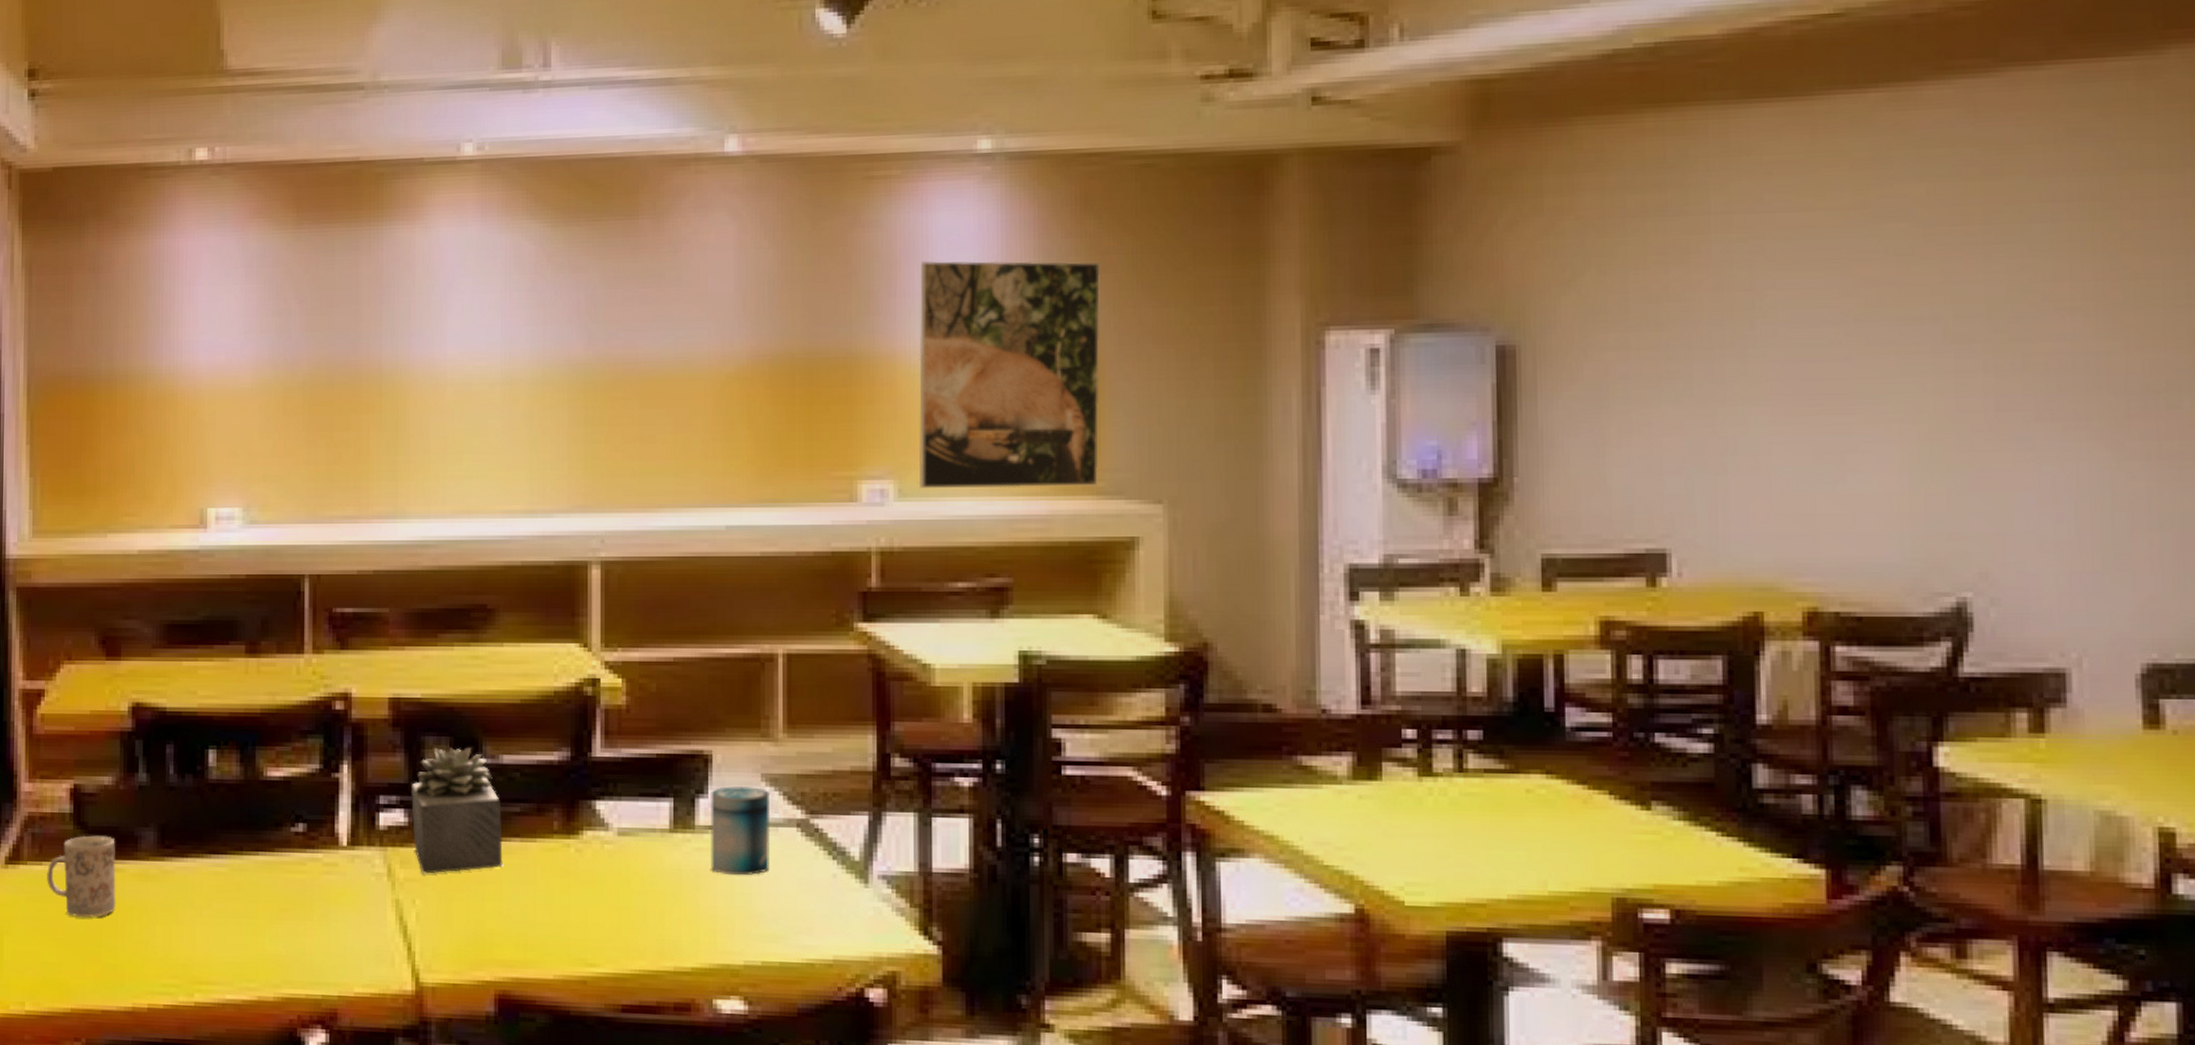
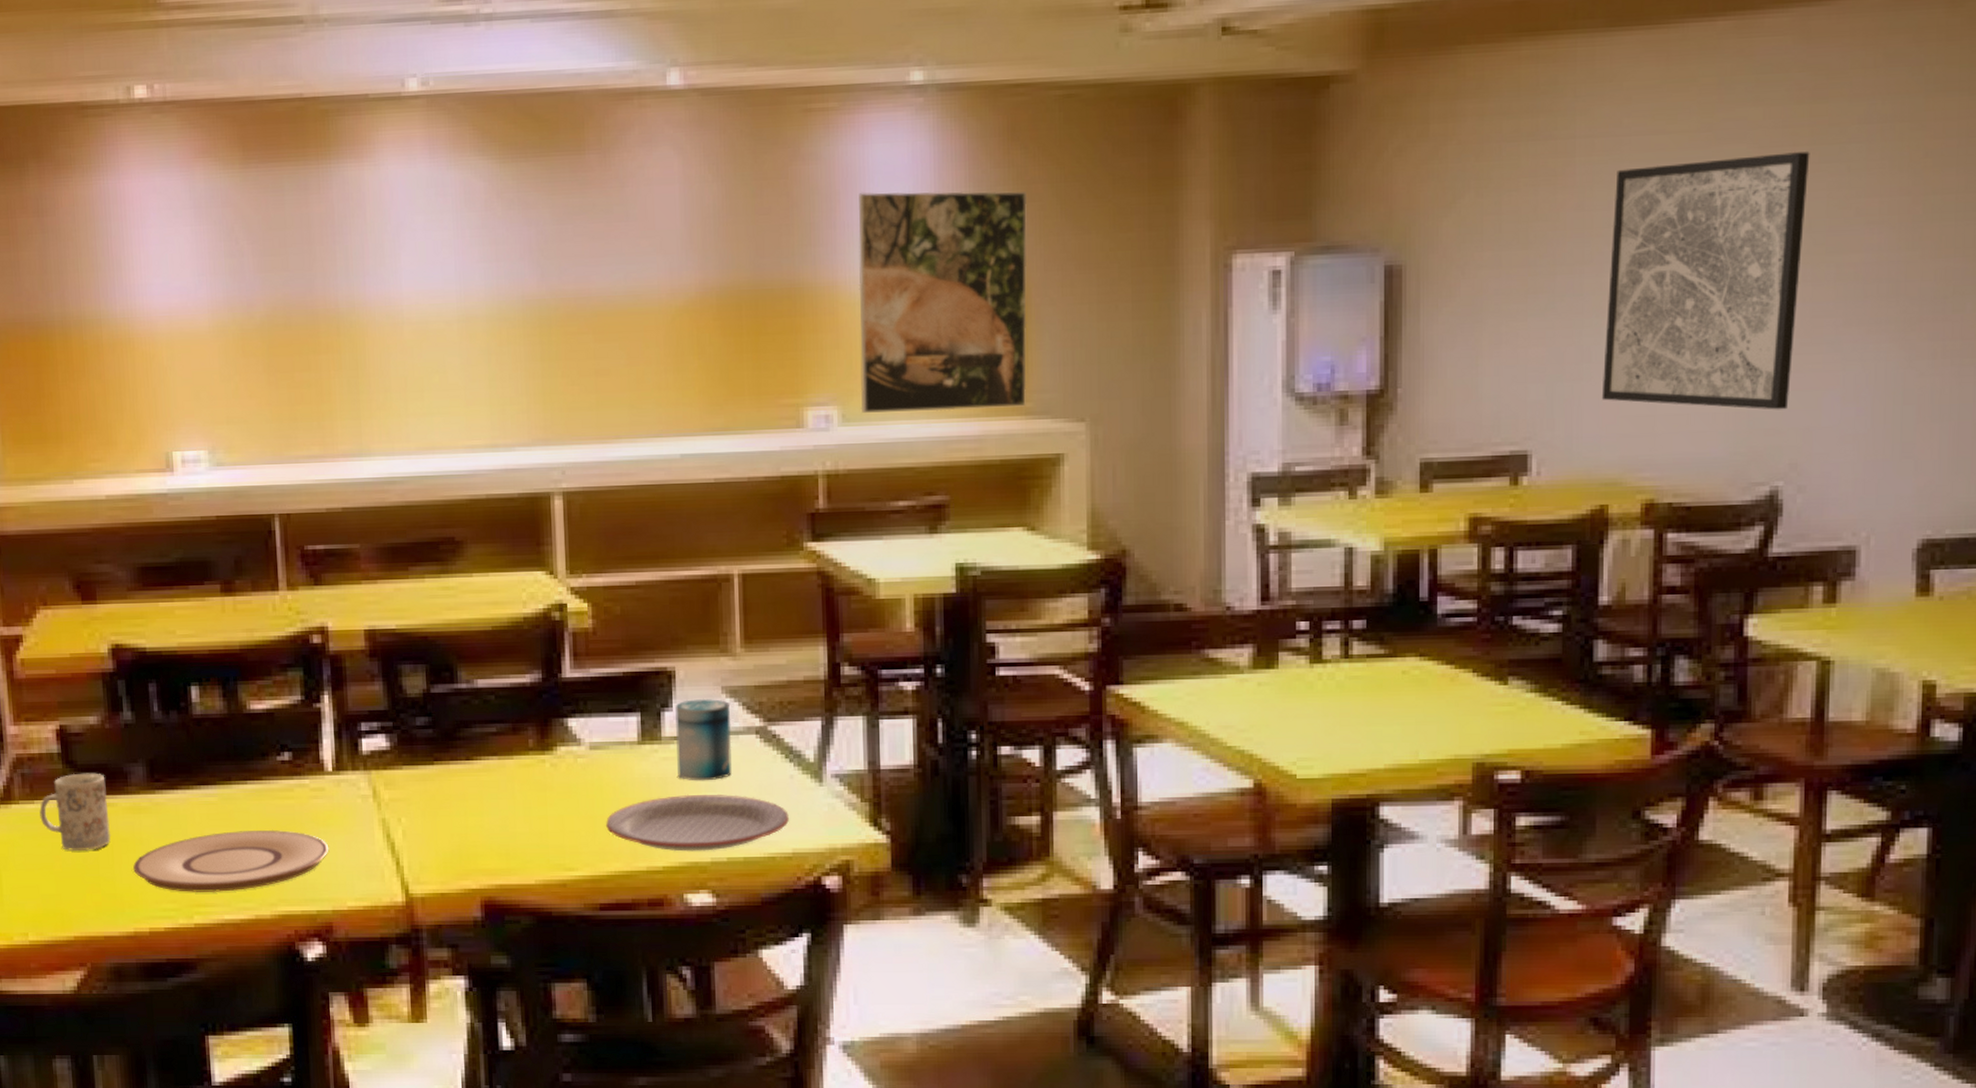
plate: none [137,905,339,970] -> present [133,829,329,893]
succulent plant: present [411,747,504,874] -> none [391,674,484,794]
plate: none [632,889,830,953] -> present [606,794,789,852]
wall art: none [1750,231,1985,512] -> present [1601,152,1810,410]

